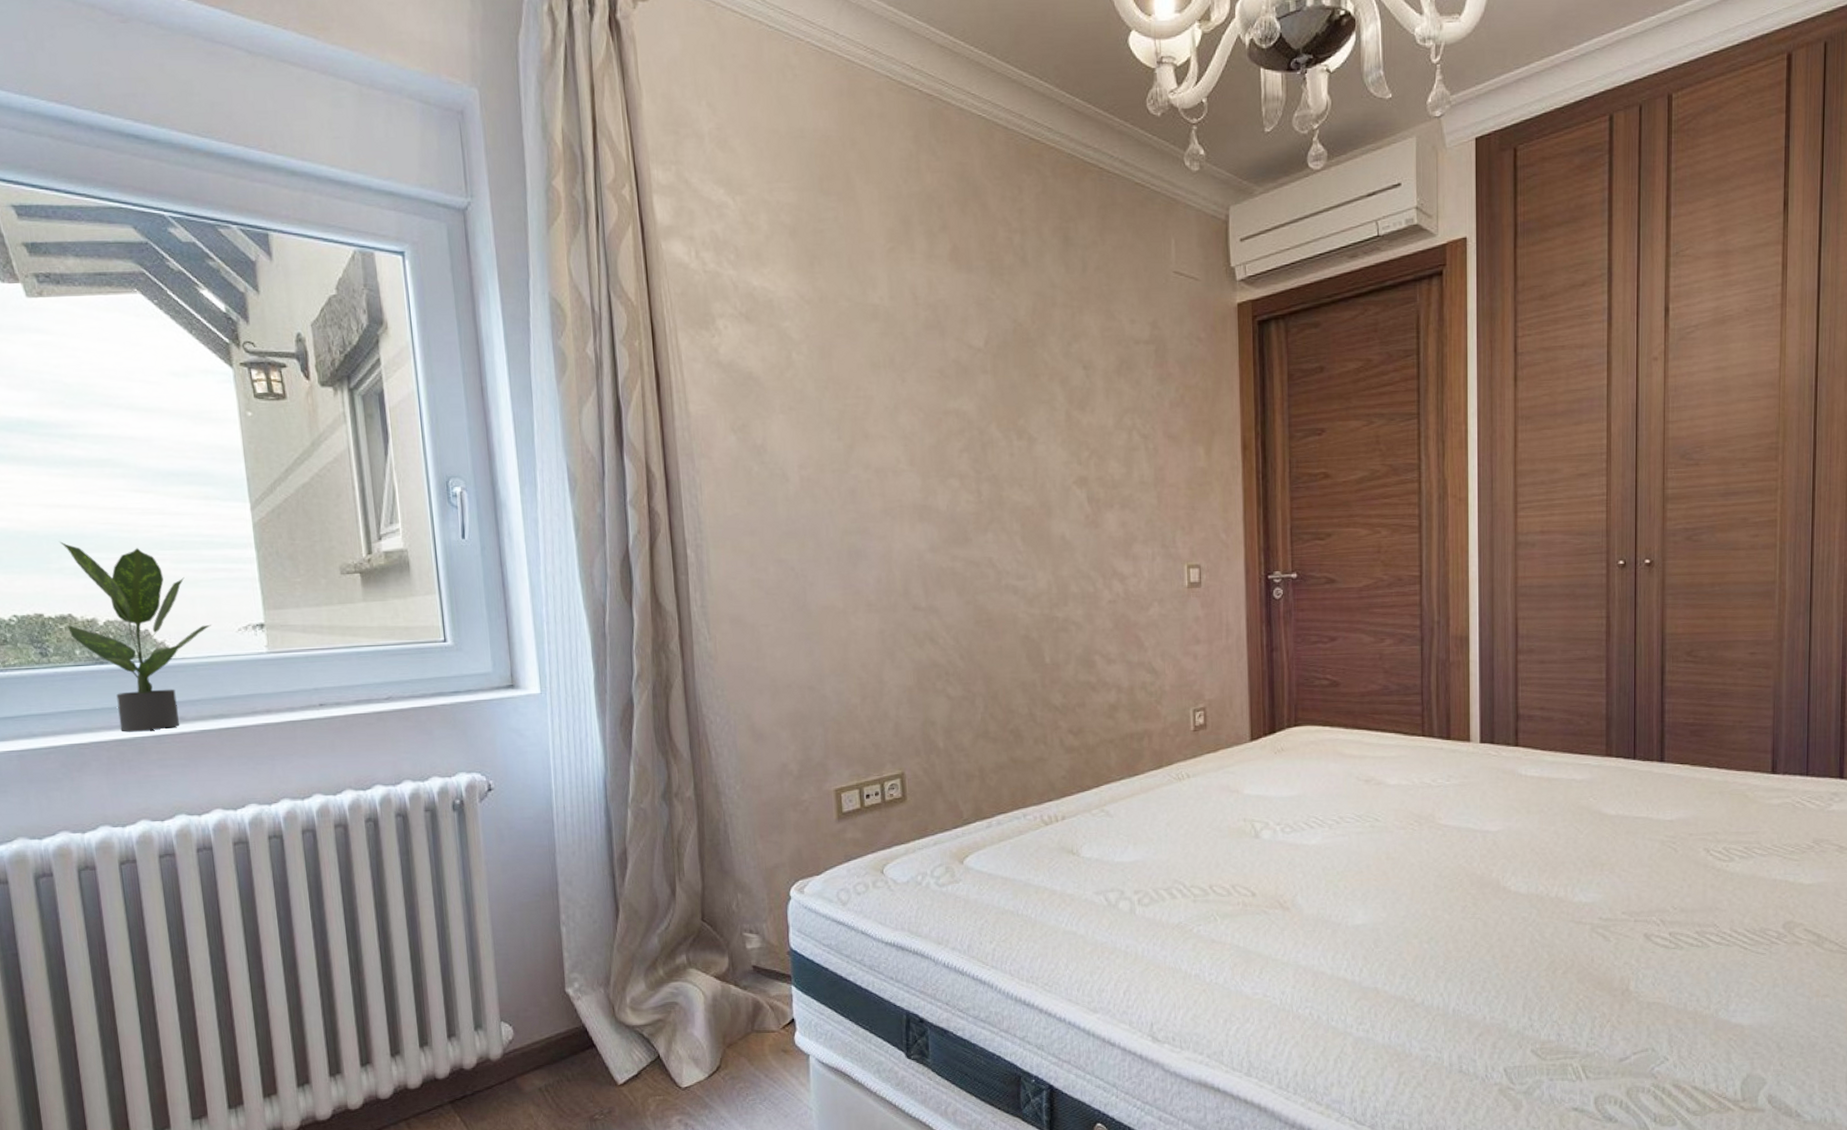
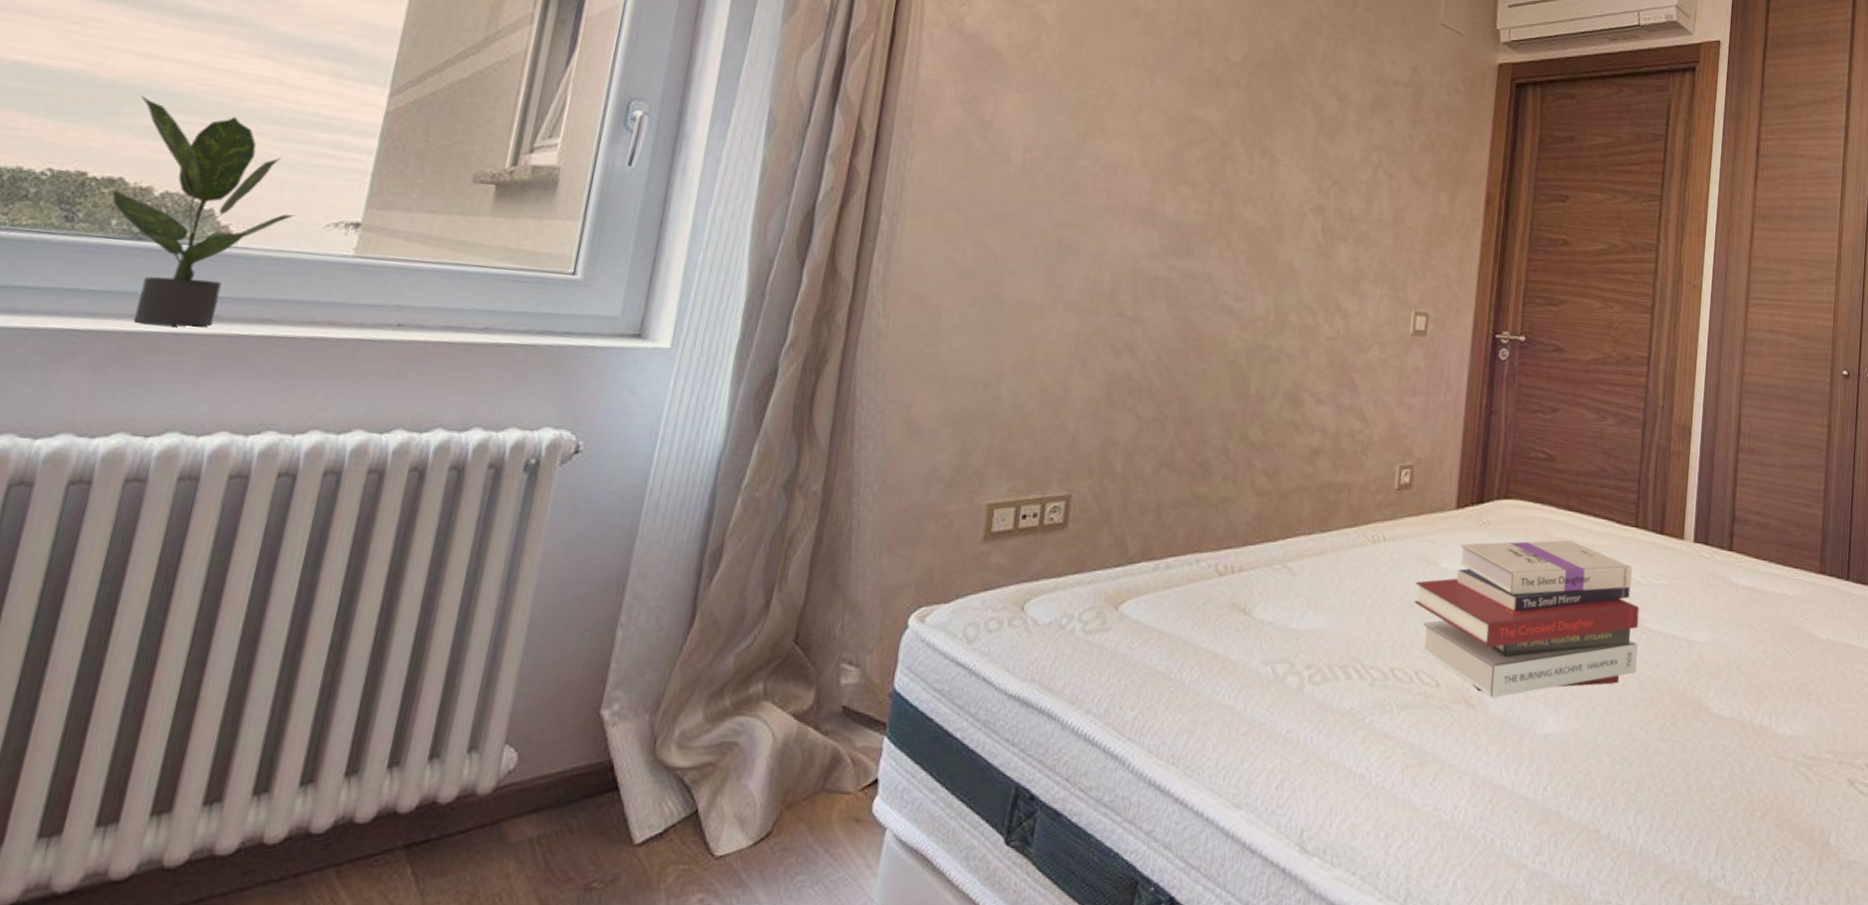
books: none [1222,756,1435,901] -> present [1414,540,1640,698]

